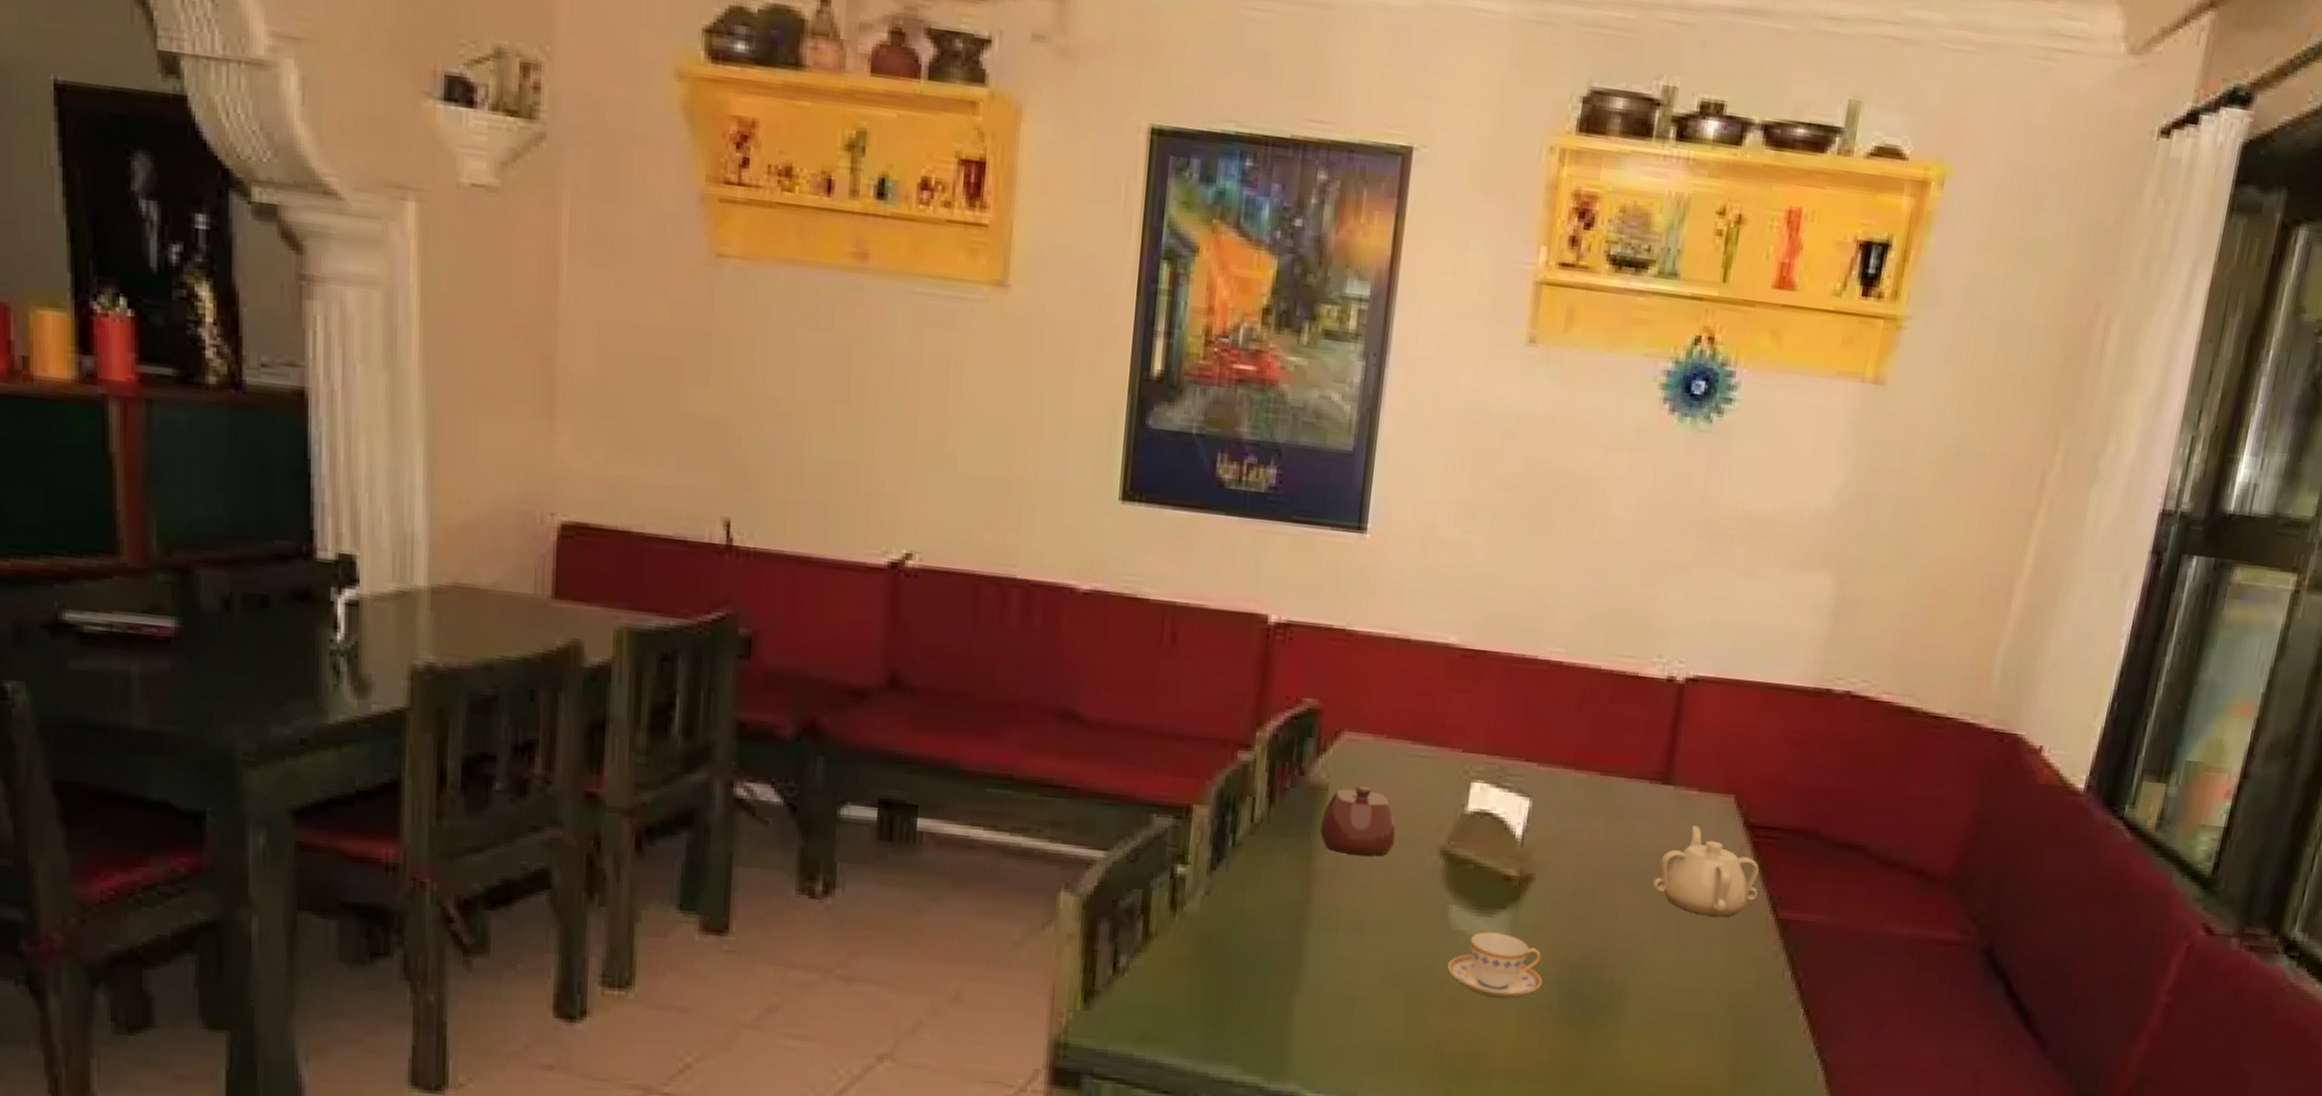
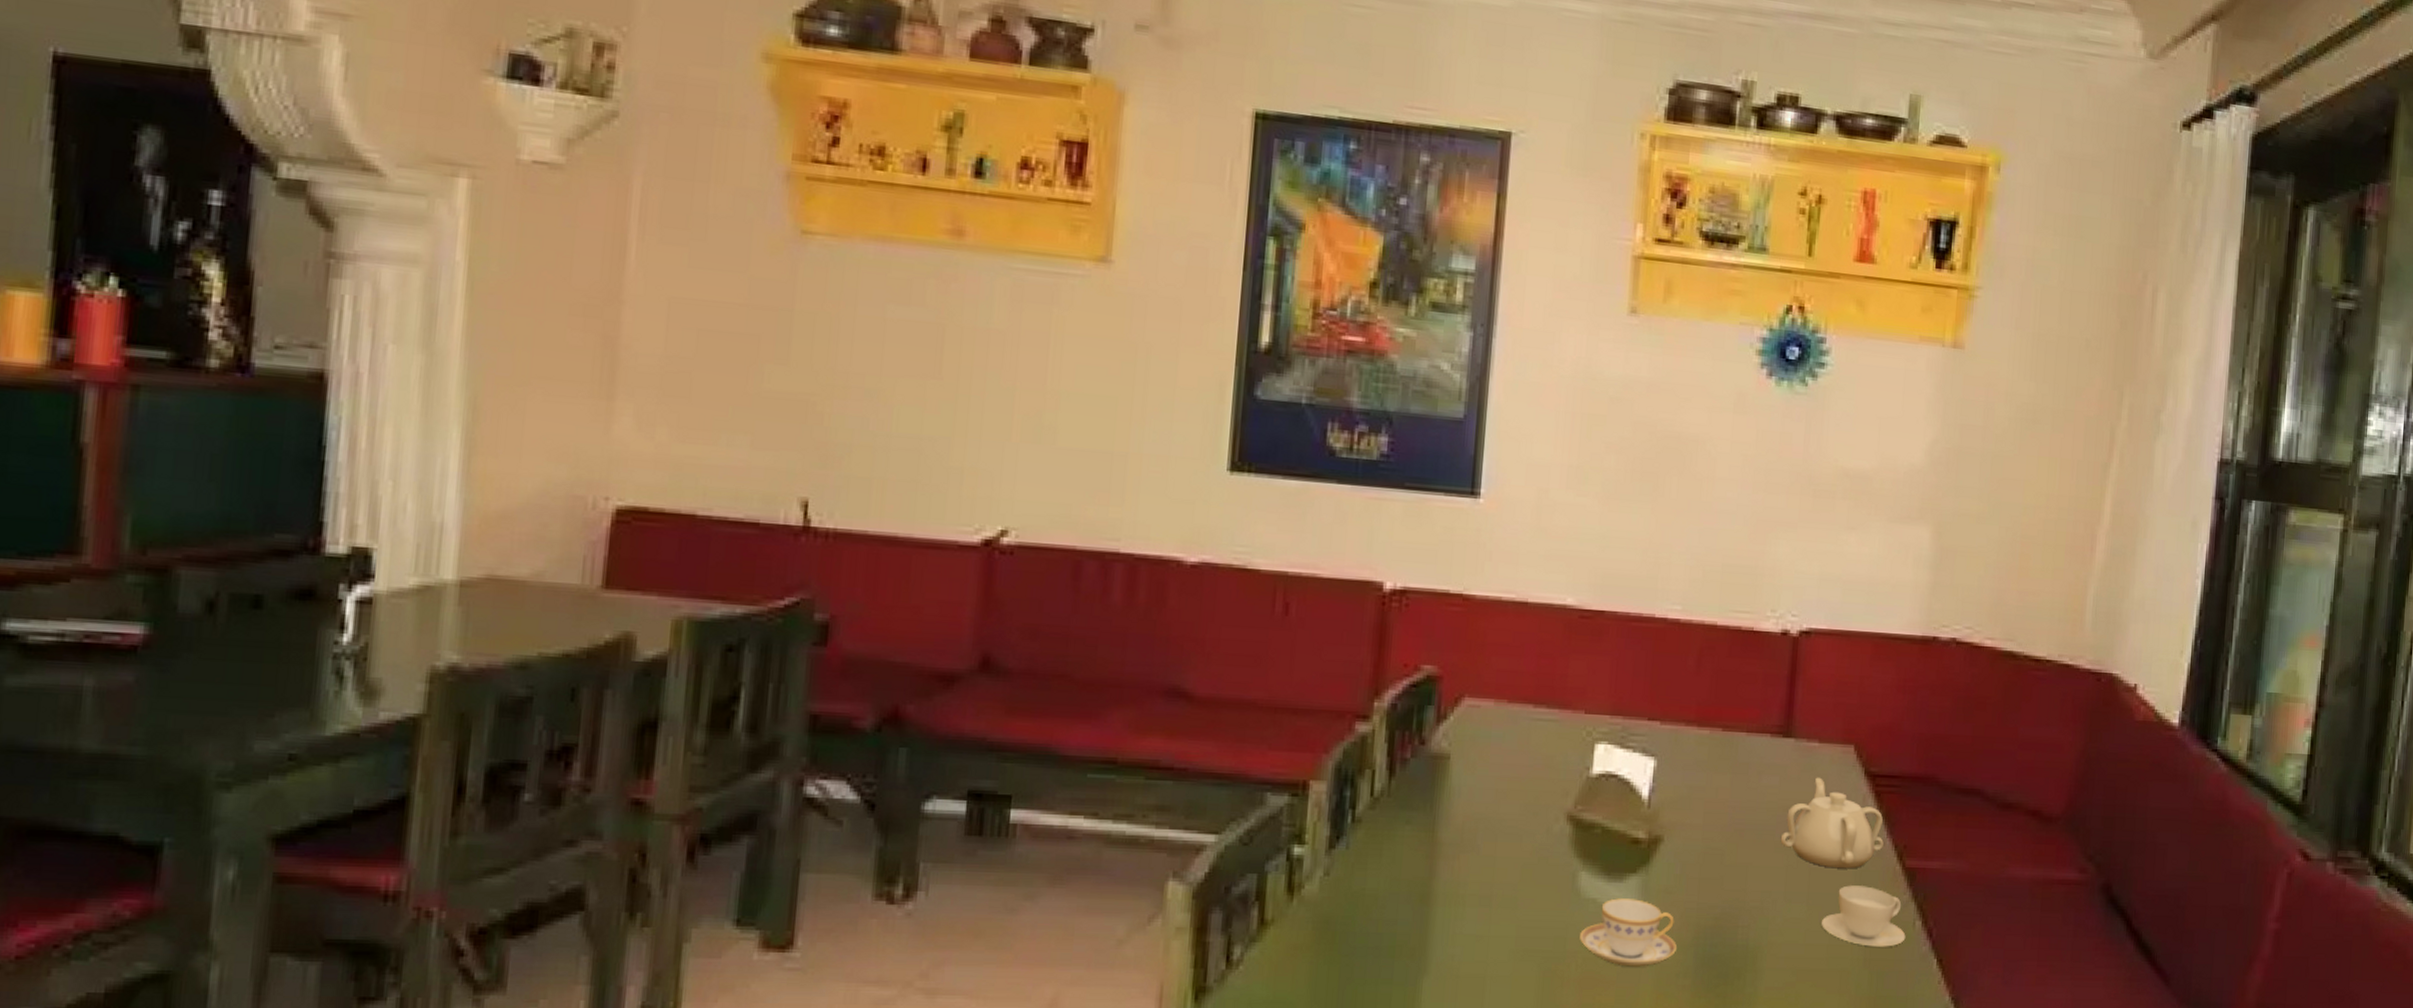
sugar bowl: present [1320,785,1396,856] -> none [1442,752,1521,825]
teacup: none [1688,932,1774,995] -> present [1821,885,1906,947]

